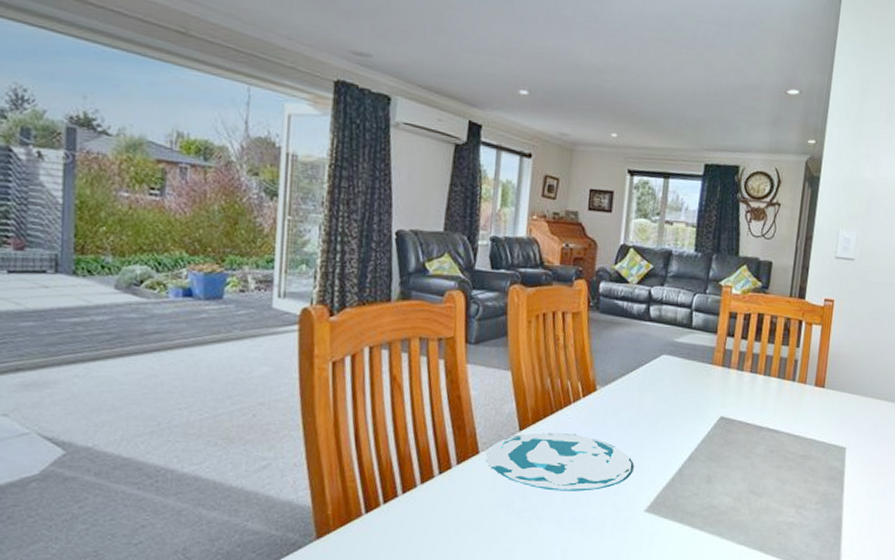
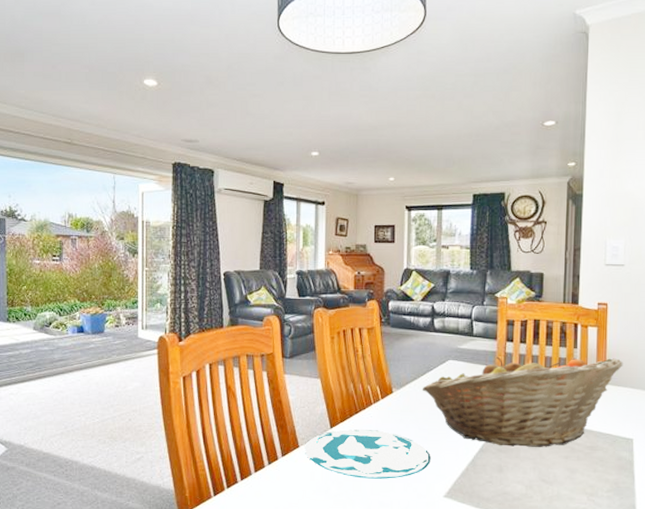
fruit basket: none [630,353,844,456] -> present [422,356,623,447]

